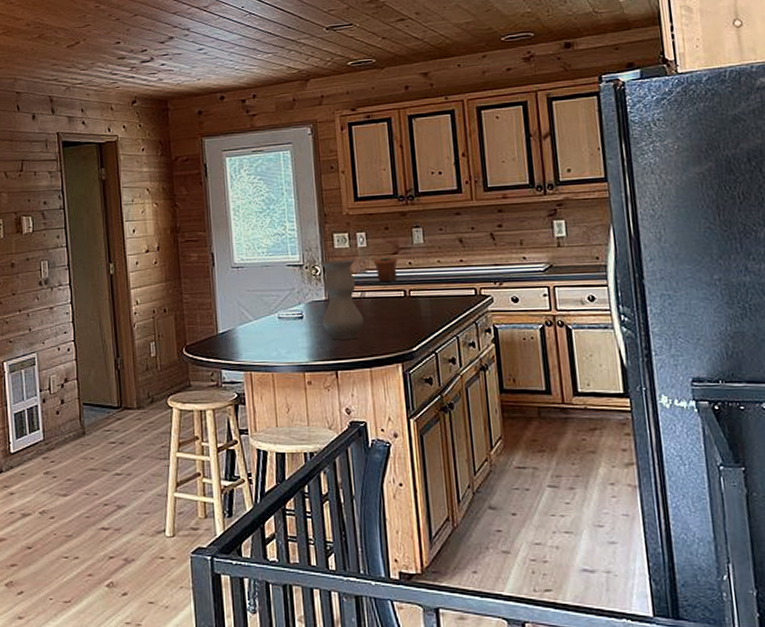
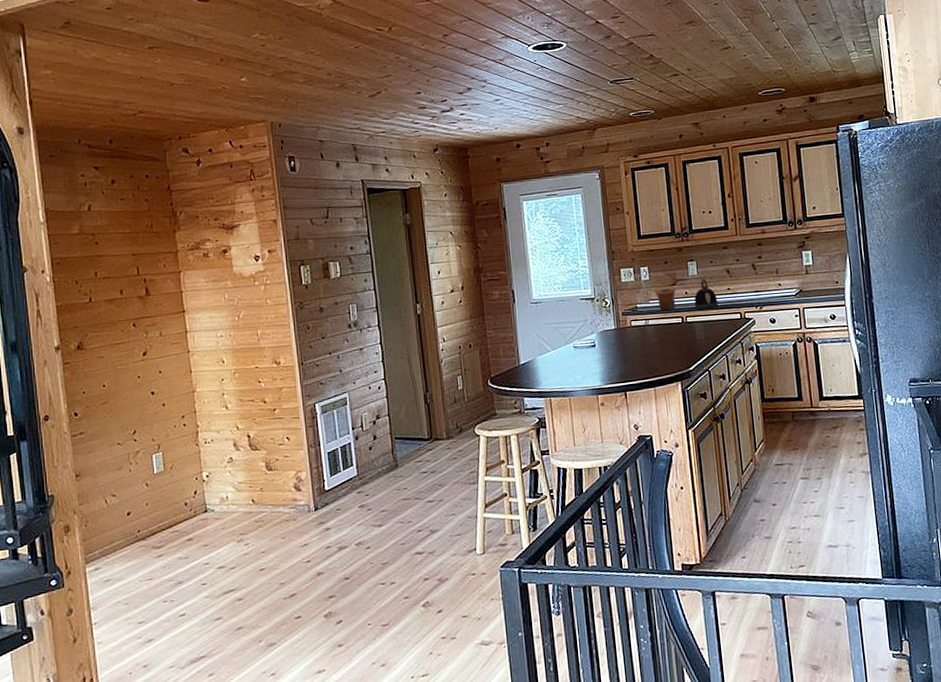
vase: present [320,259,364,340] -> none [609,291,648,365]
kettle: none [419,247,449,283] -> present [694,278,719,310]

